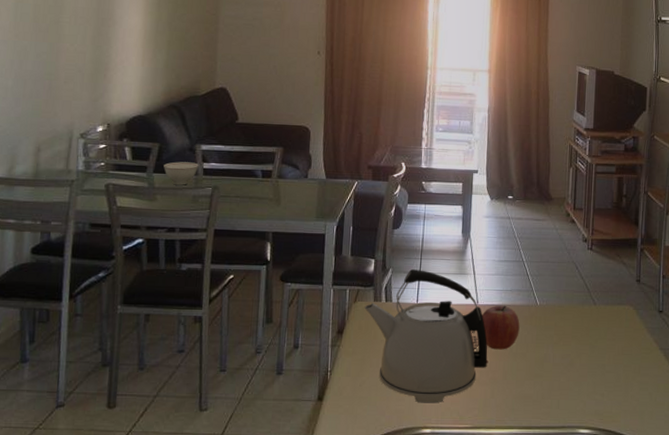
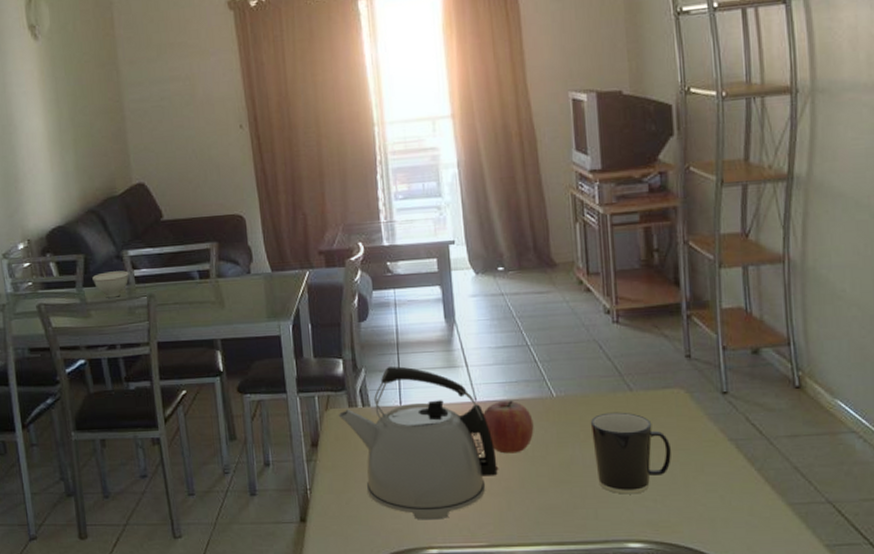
mug: none [562,321,619,389] -> present [590,412,671,495]

